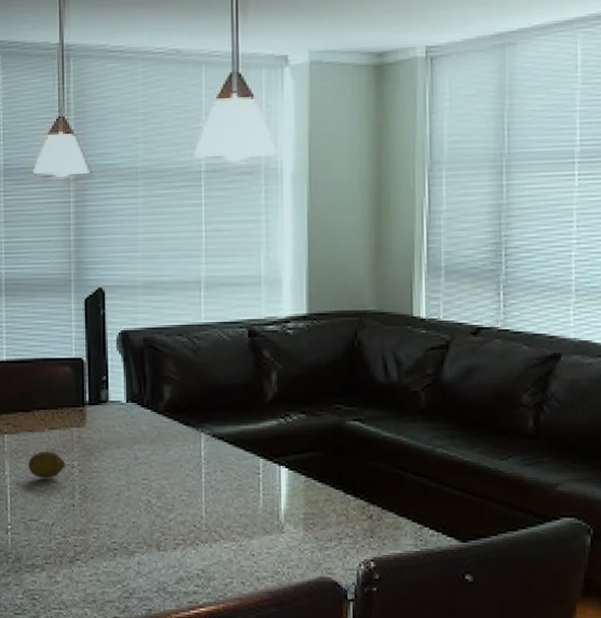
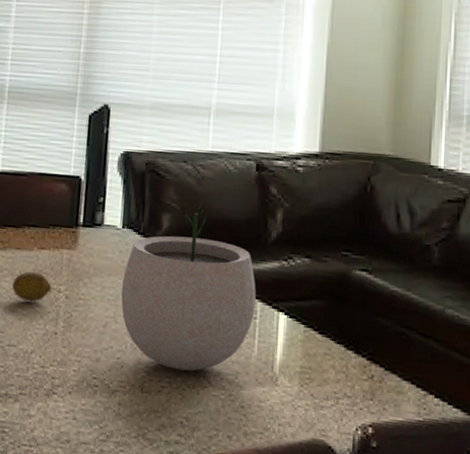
plant pot: none [130,370,258,528] -> present [121,200,256,371]

